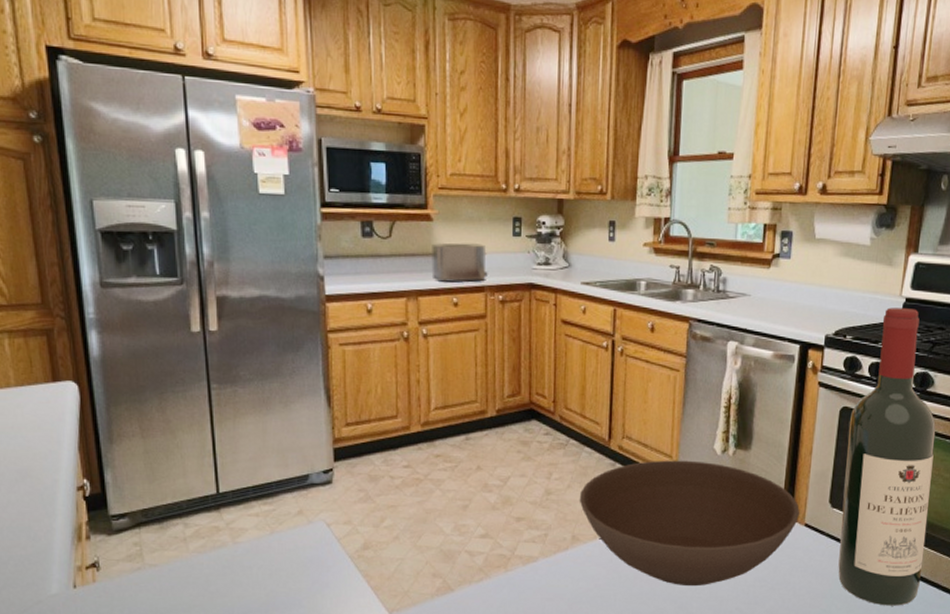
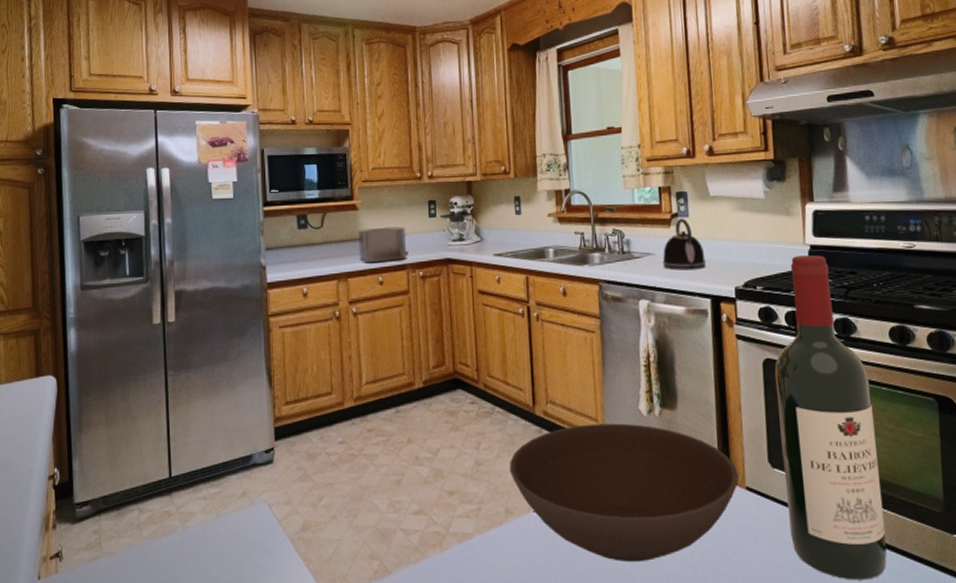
kettle: none [756,259,802,315] -> present [662,218,707,271]

